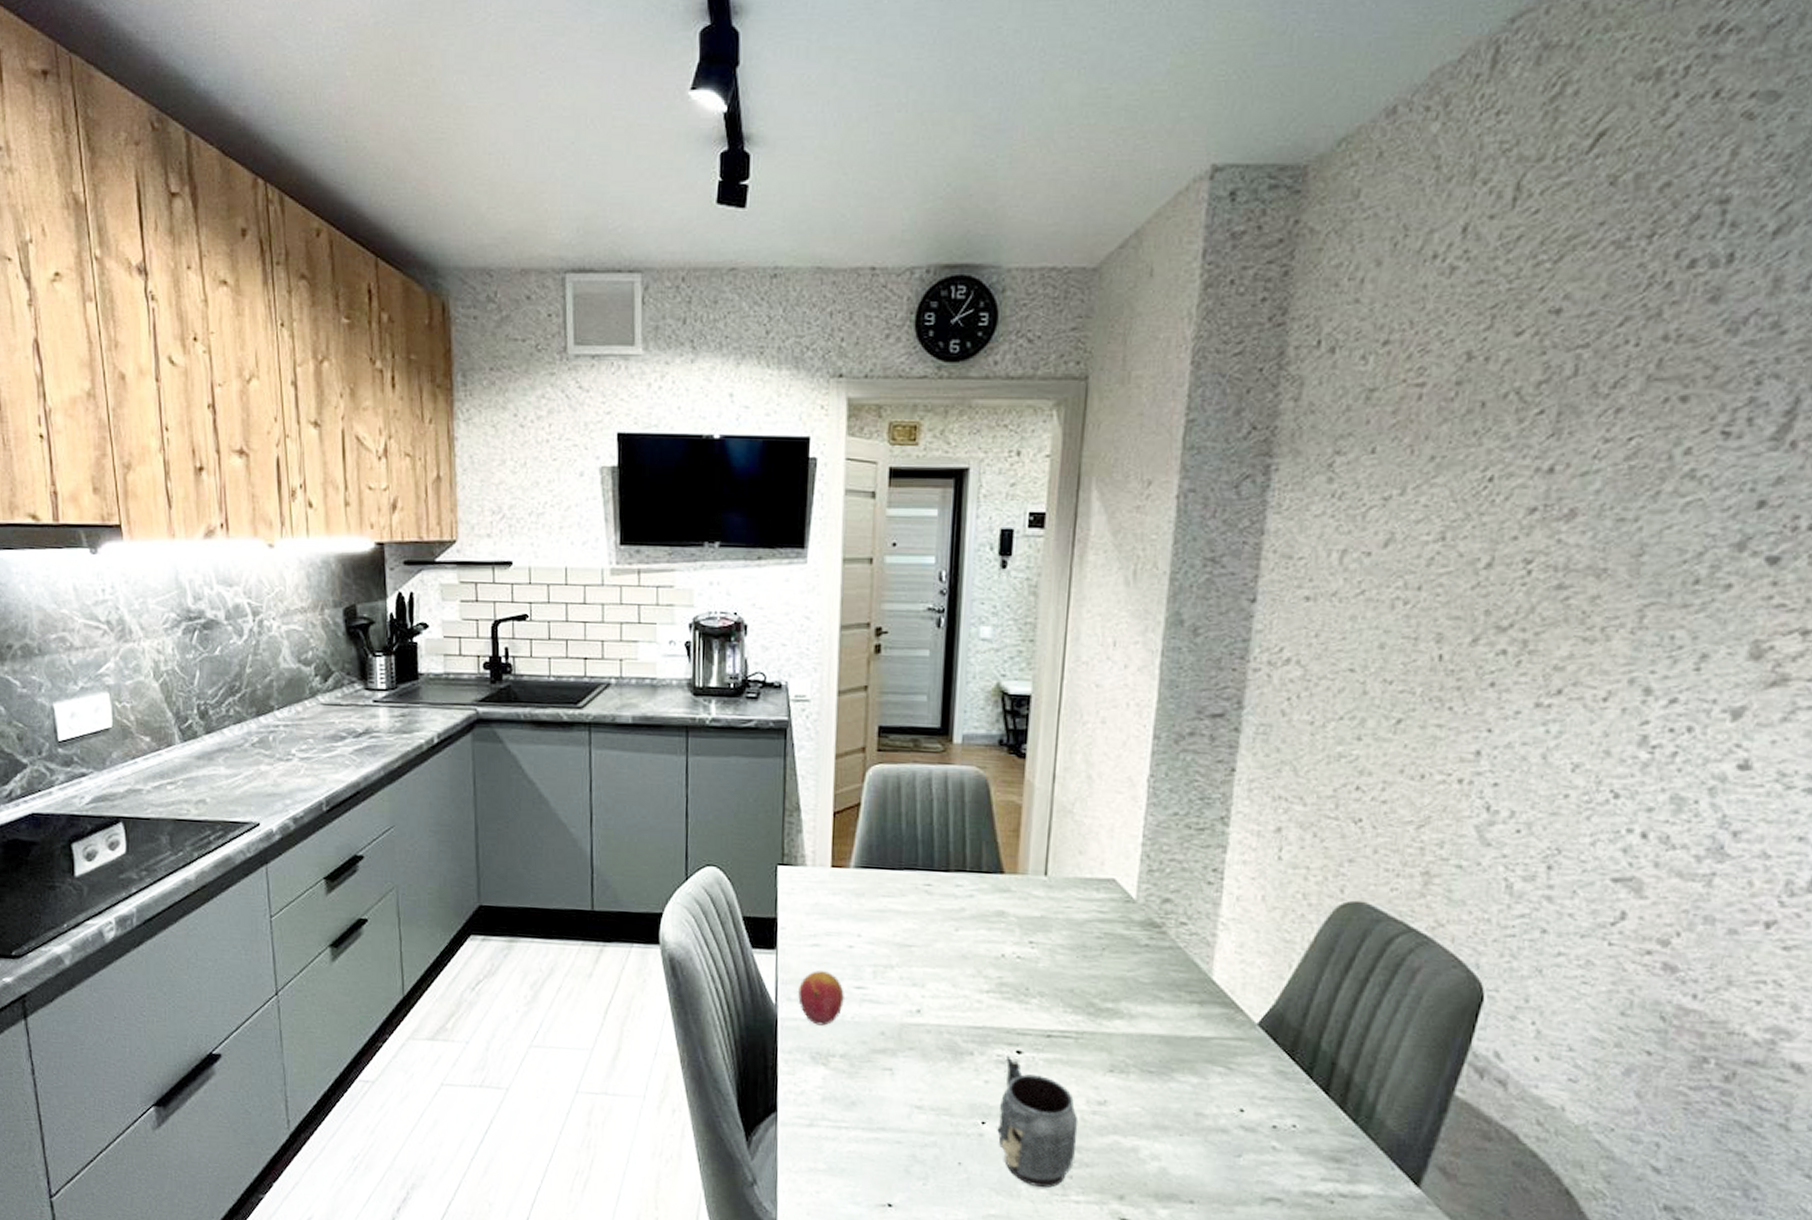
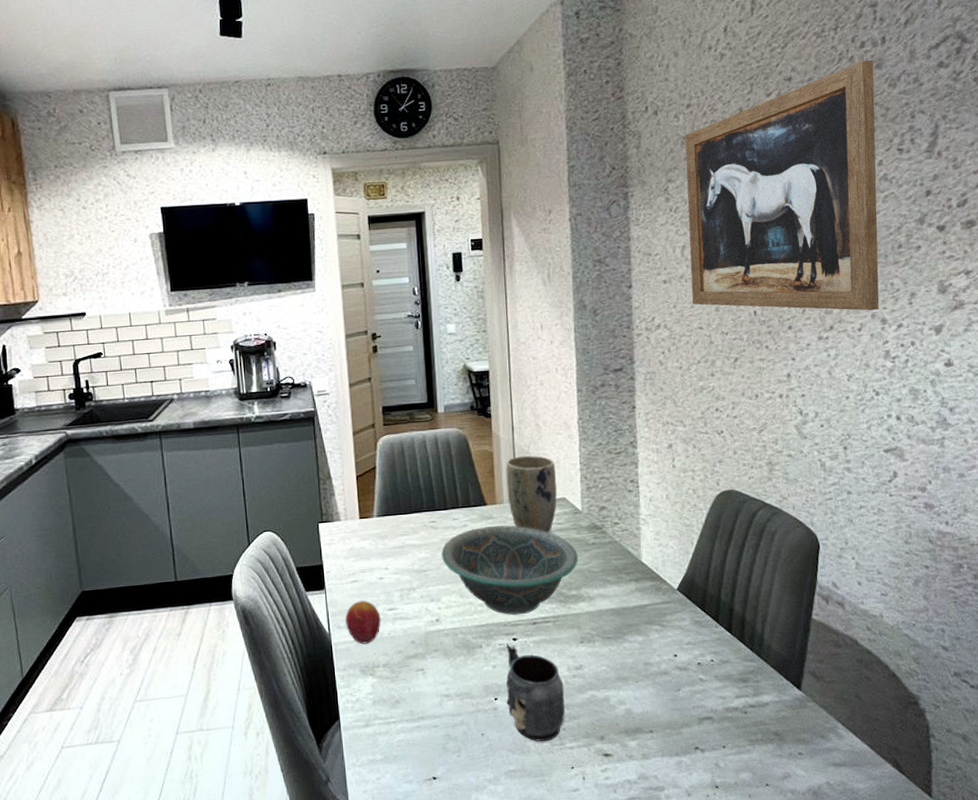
decorative bowl: none [934,901,1122,1022] -> present [442,525,578,615]
plant pot: none [1034,815,1107,922] -> present [506,455,557,533]
wall art: none [1345,288,1706,674] -> present [684,59,879,311]

